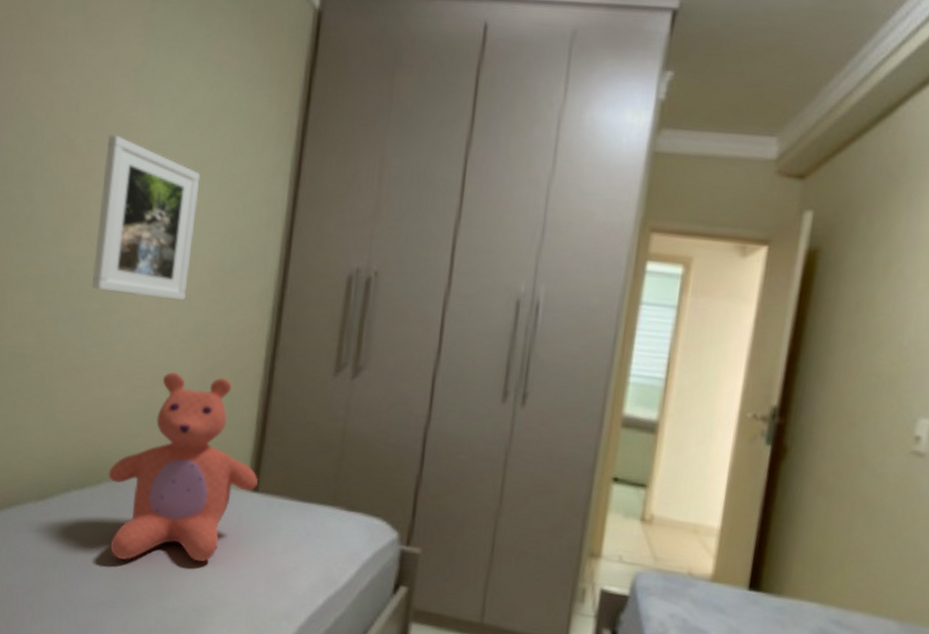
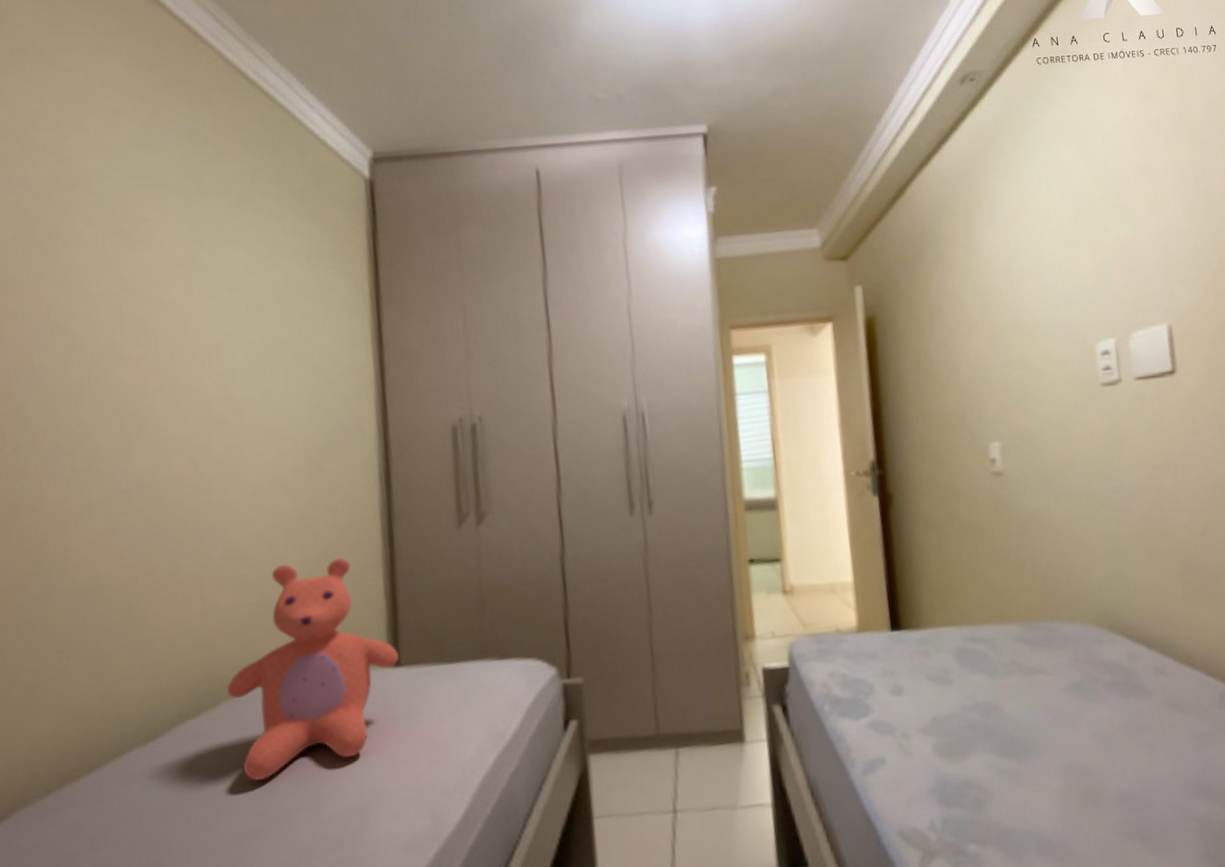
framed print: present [92,133,201,301] -> none [162,333,282,498]

